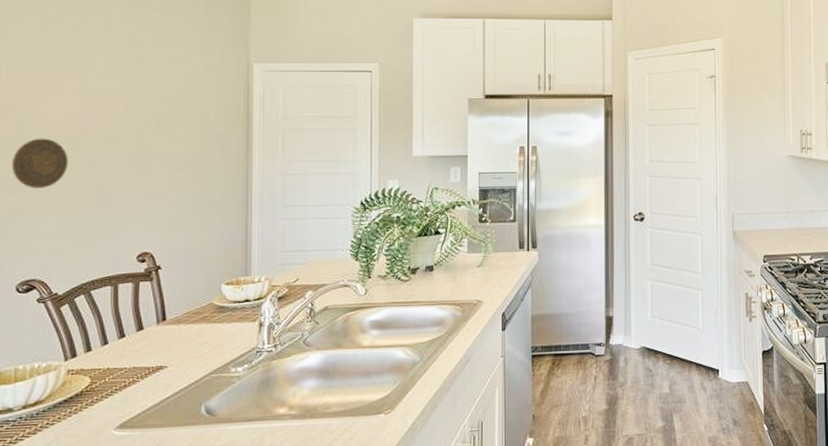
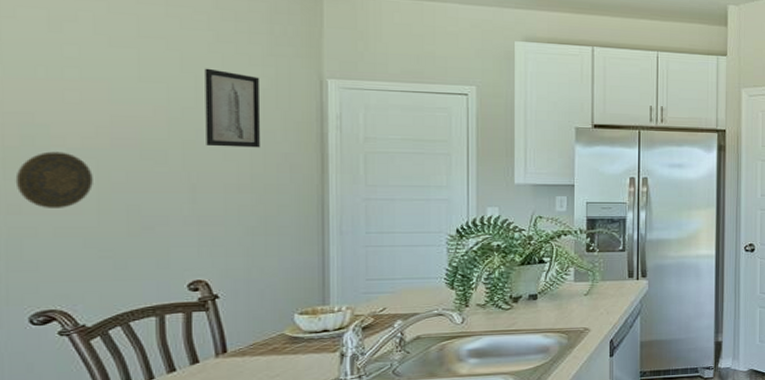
wall art: none [155,59,199,129] -> present [205,68,261,148]

